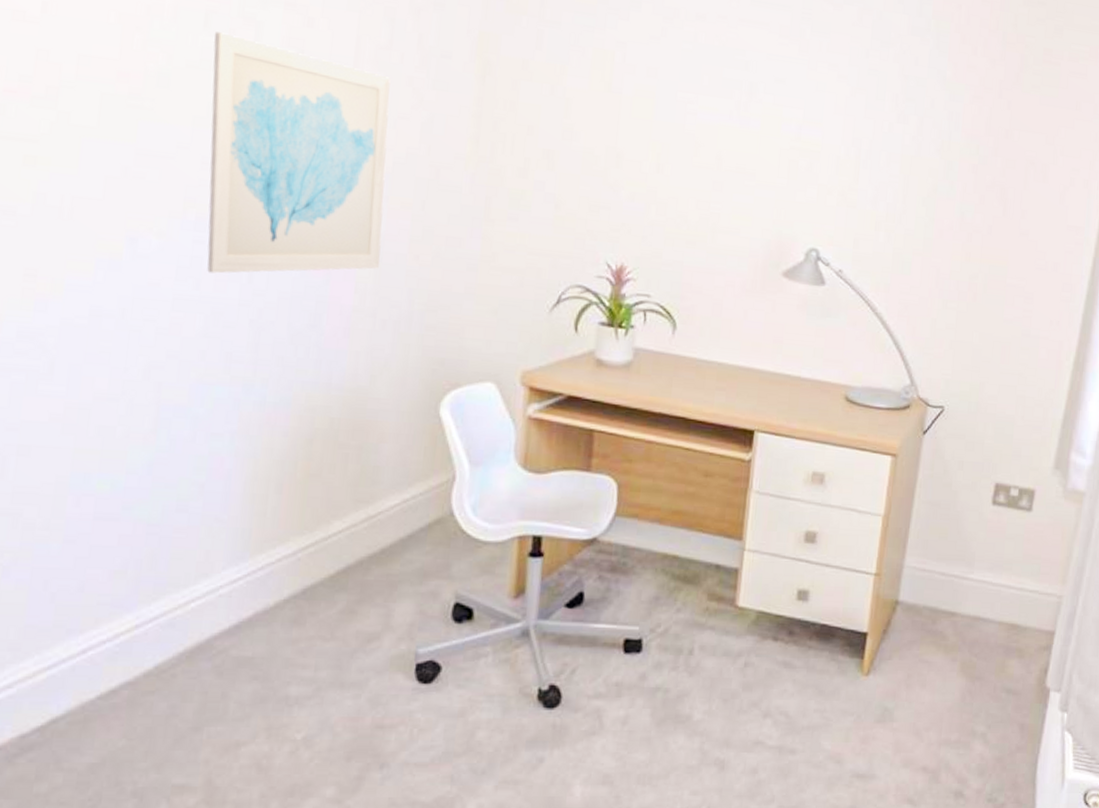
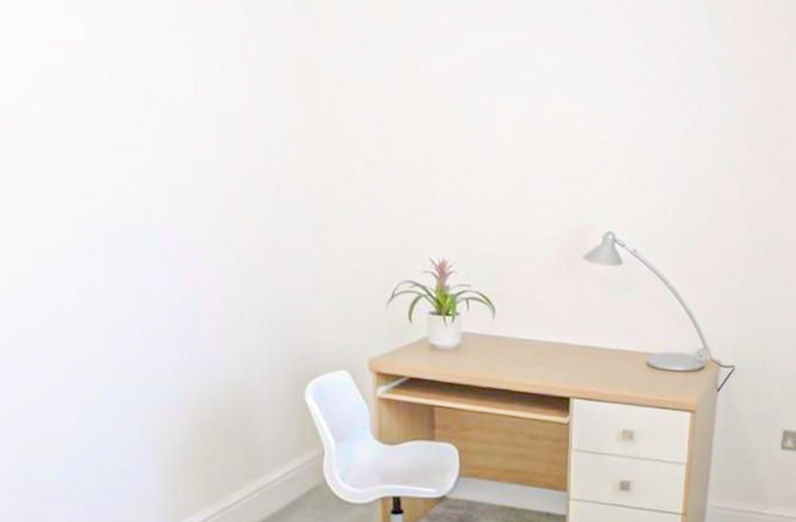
wall art: present [207,32,391,274] -> none [76,79,241,293]

